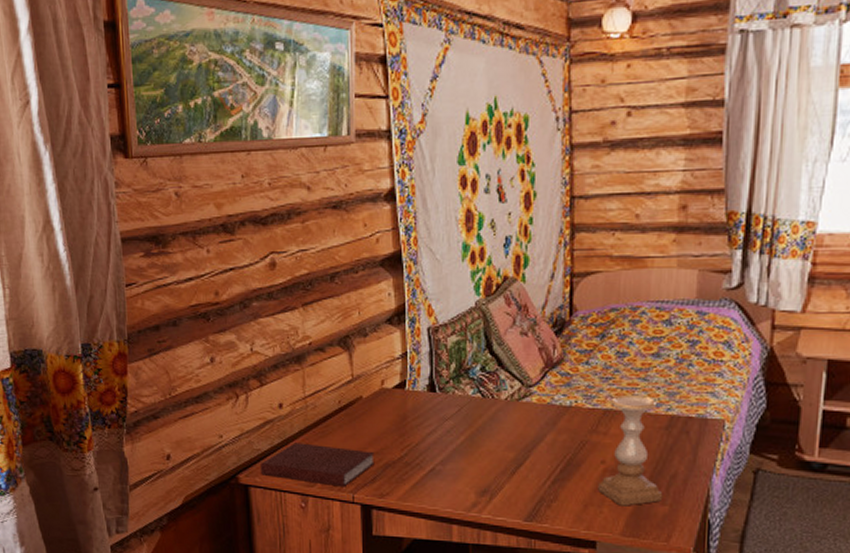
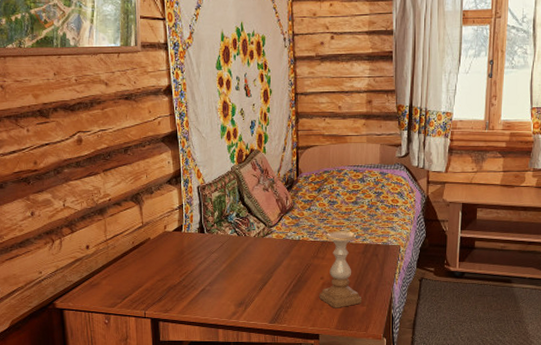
notebook: present [259,443,375,487] -> none [72,274,161,306]

